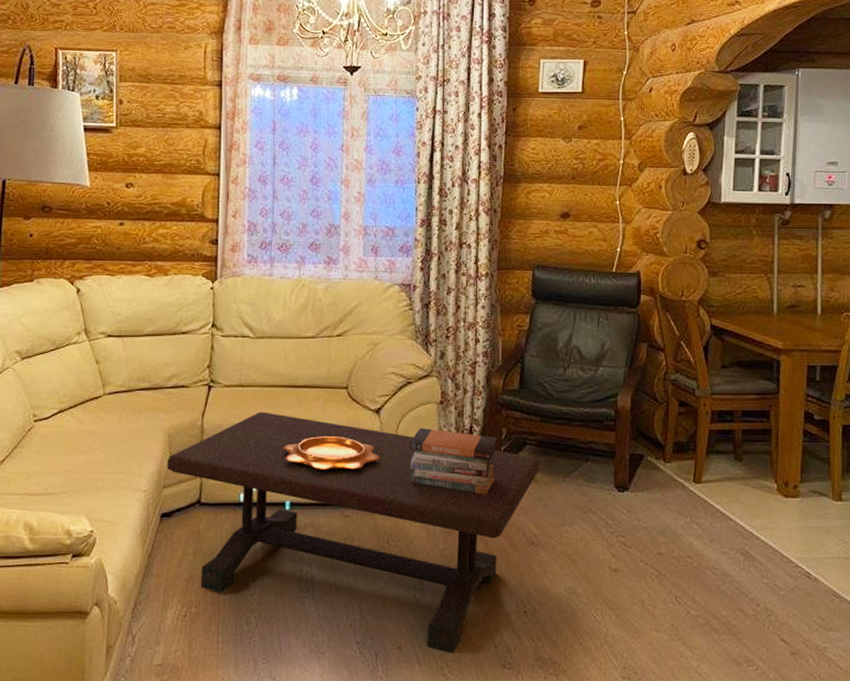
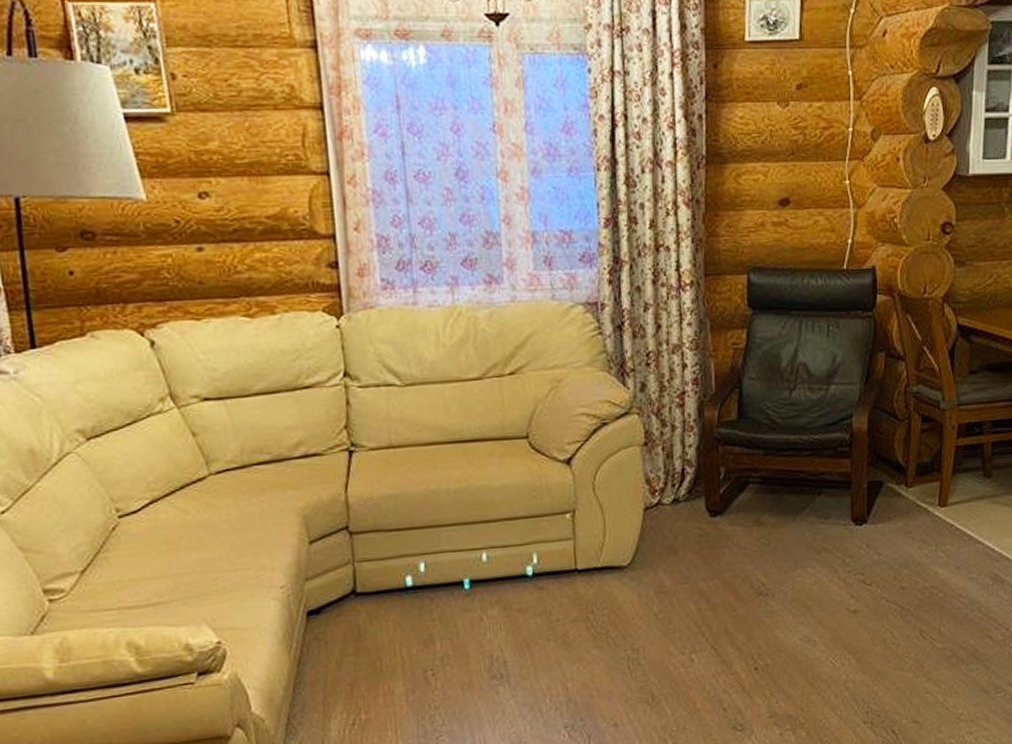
coffee table: present [167,411,540,653] -> none [307,475,766,724]
decorative bowl: present [283,436,381,471] -> none [453,496,576,539]
book stack: present [409,428,497,495] -> none [610,476,715,547]

